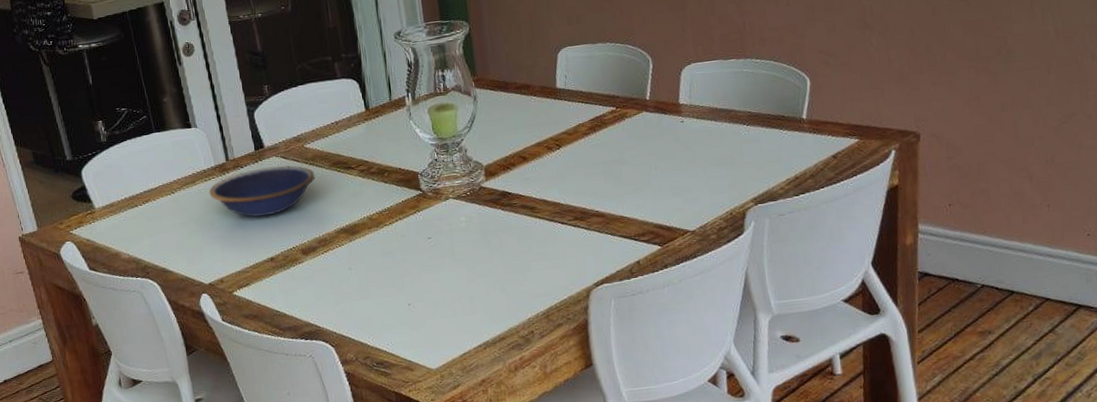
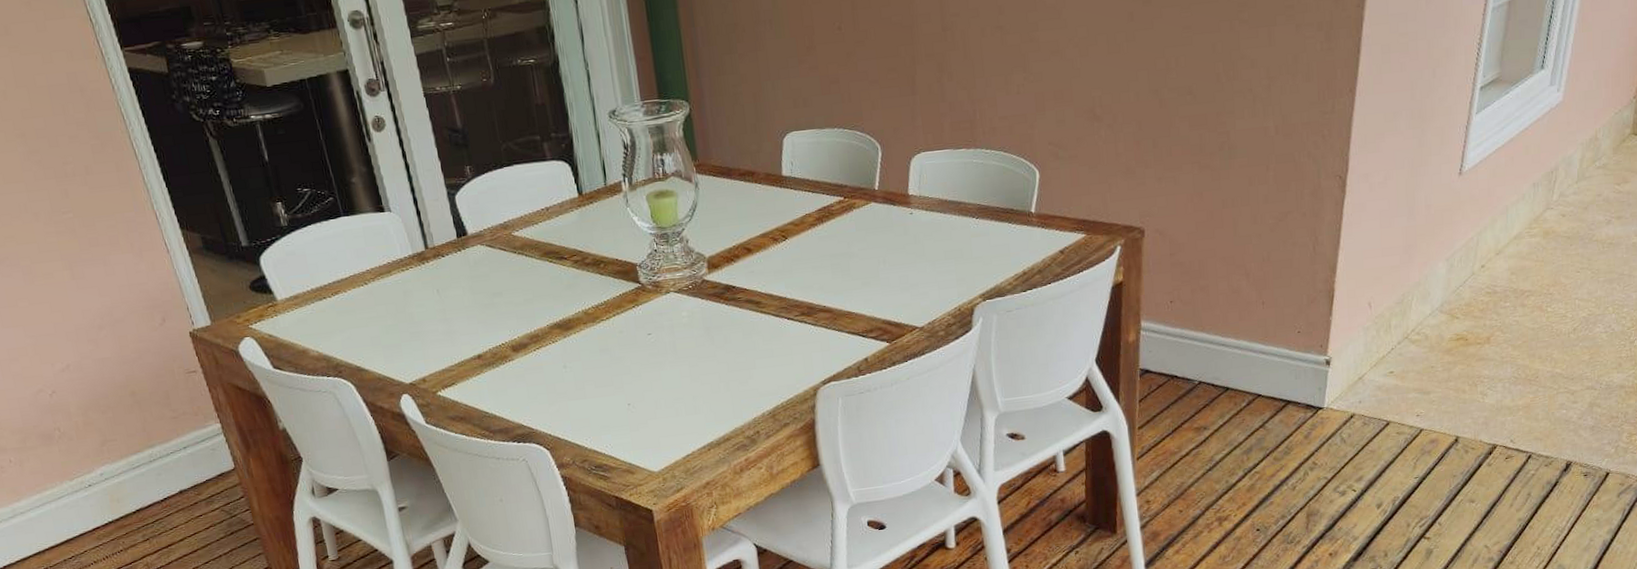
bowl: present [209,165,315,217] -> none [406,254,525,311]

